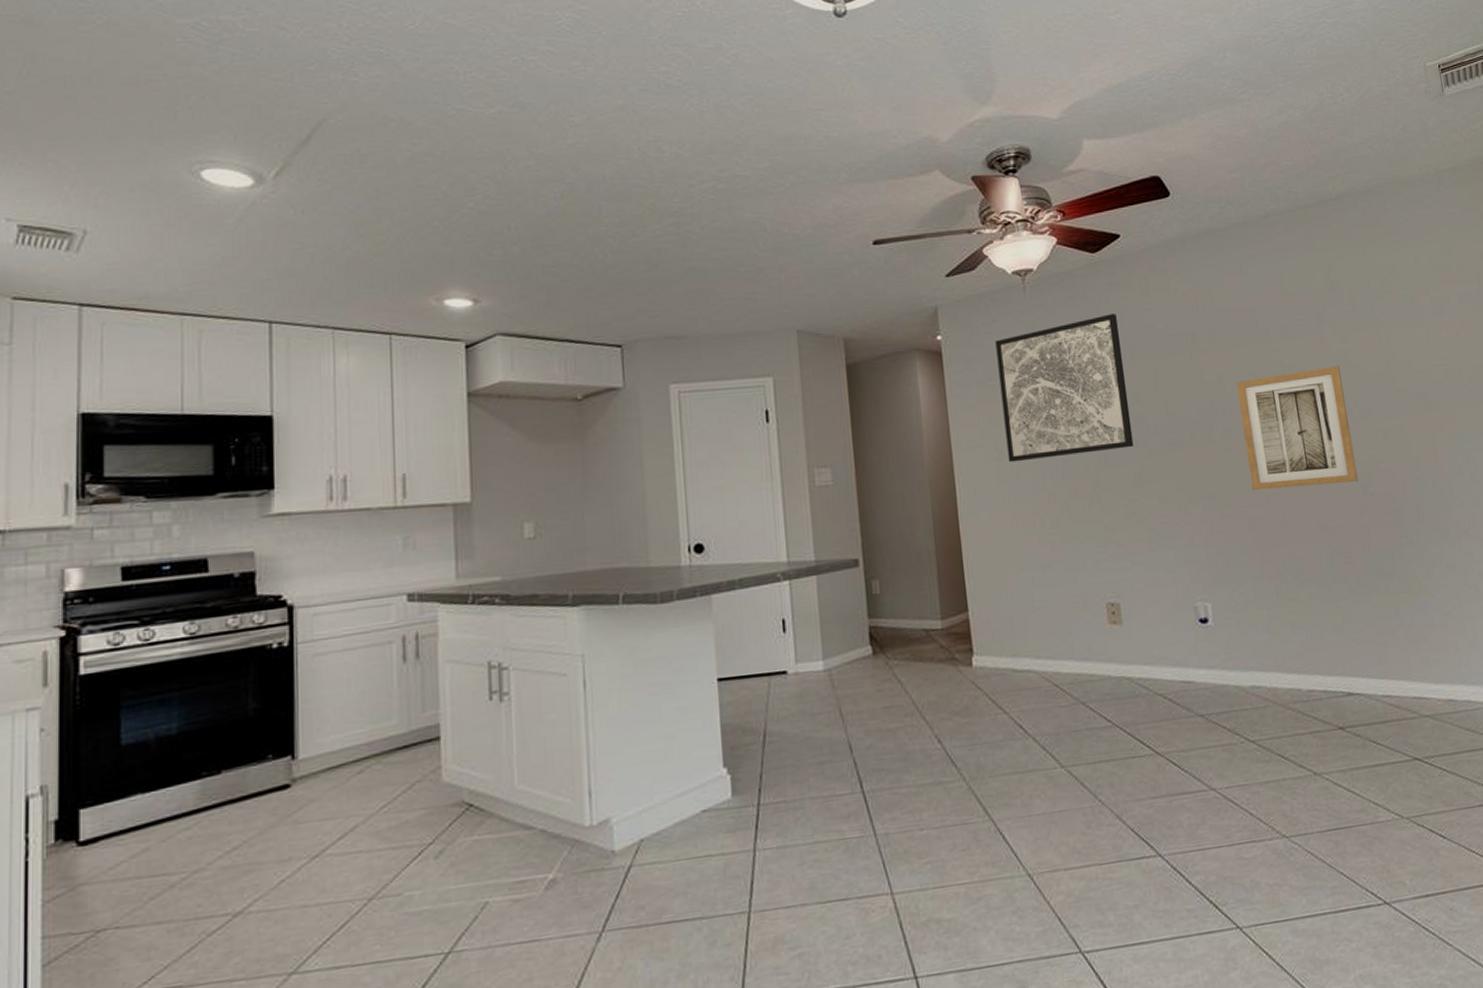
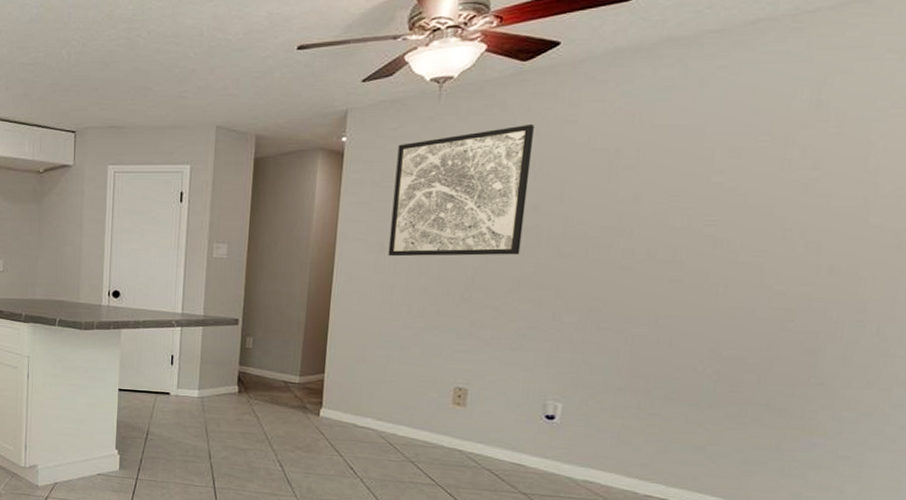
wall art: present [1236,366,1358,491] -> none [641,194,796,316]

